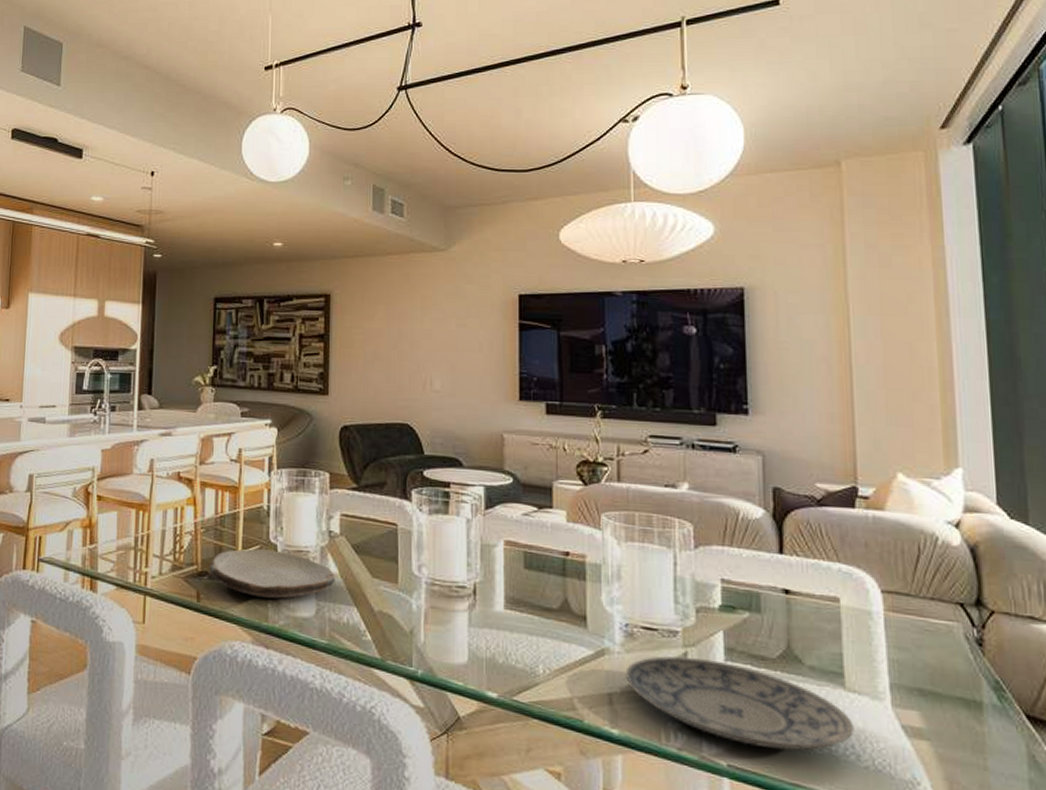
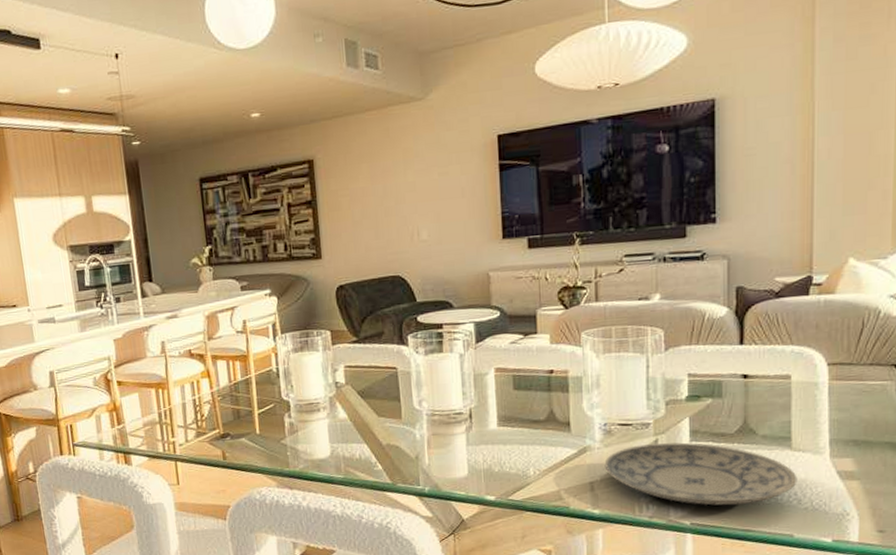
plate: present [208,548,336,599] -> none [229,406,346,448]

